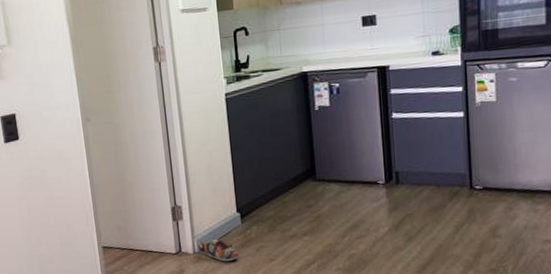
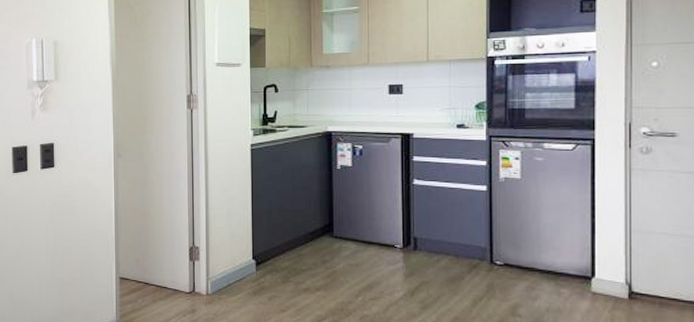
shoe: present [198,238,239,262] -> none [211,282,251,307]

